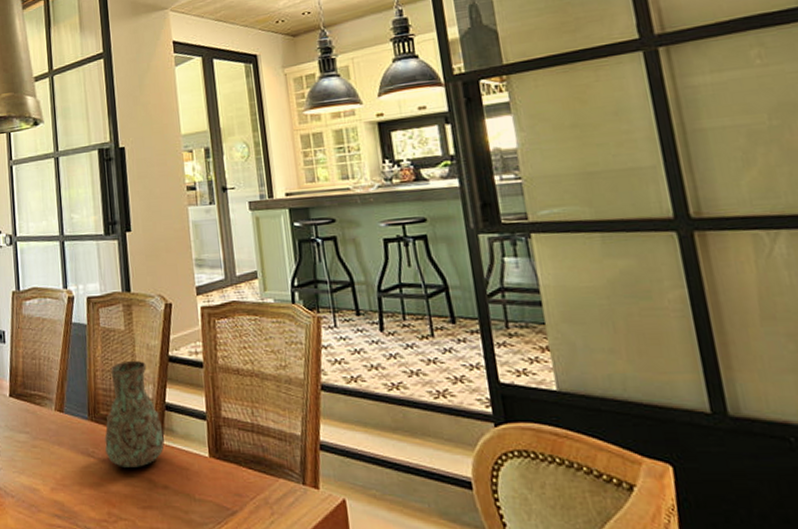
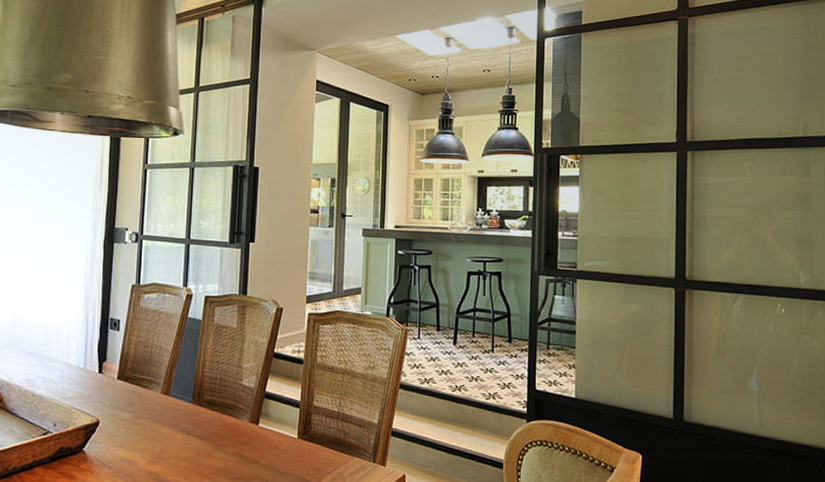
decorative vase: present [105,360,165,467] -> none [205,354,260,445]

